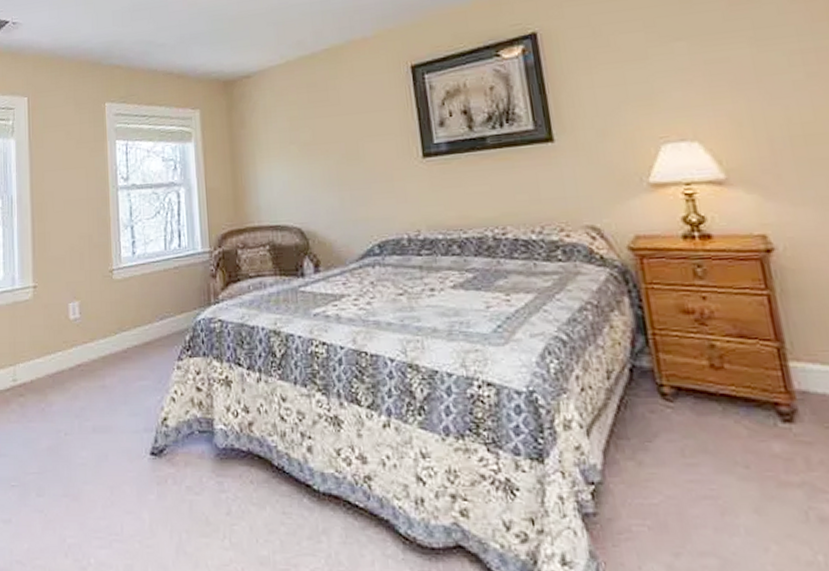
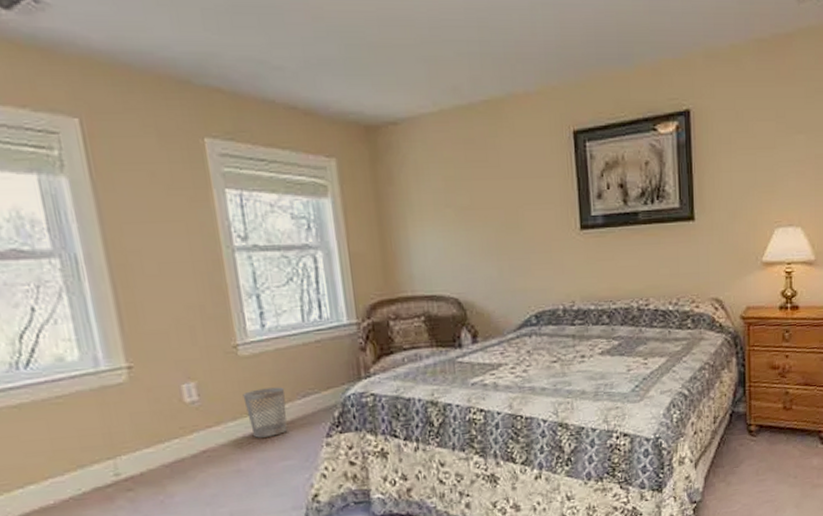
wastebasket: none [113,309,147,356] -> present [243,387,288,438]

